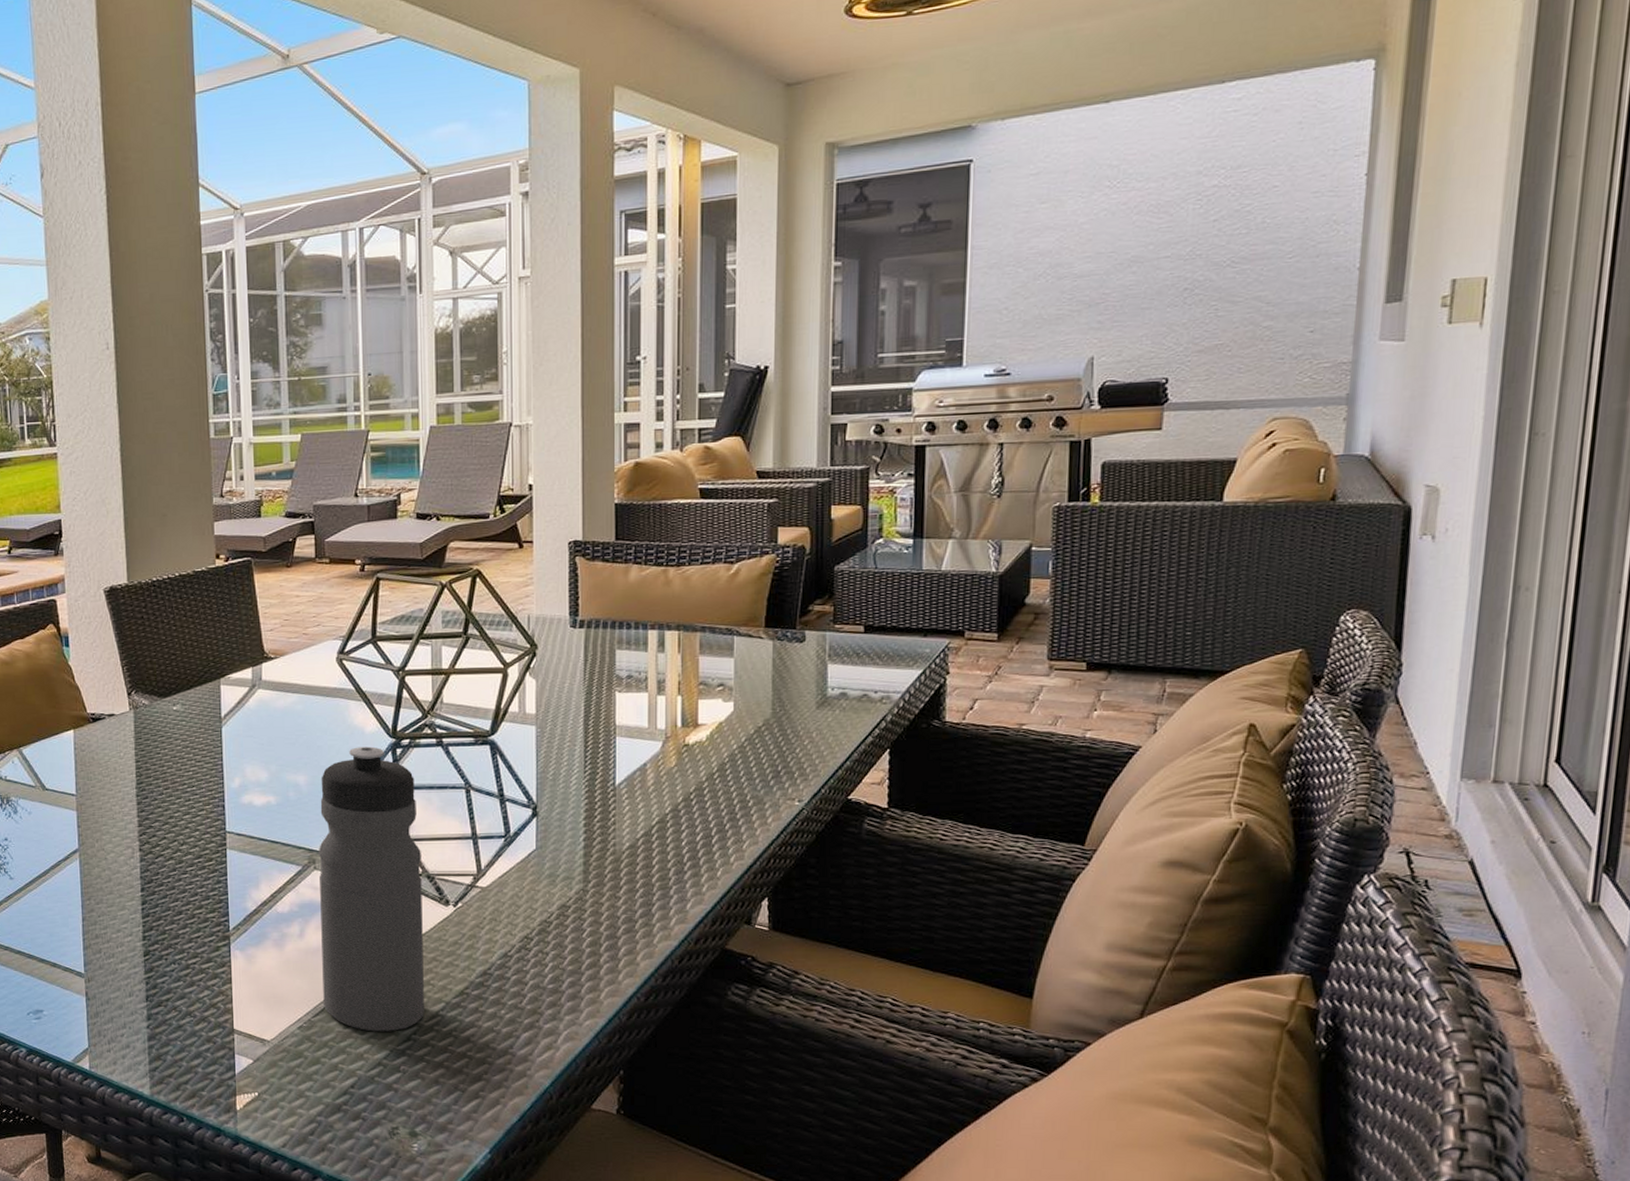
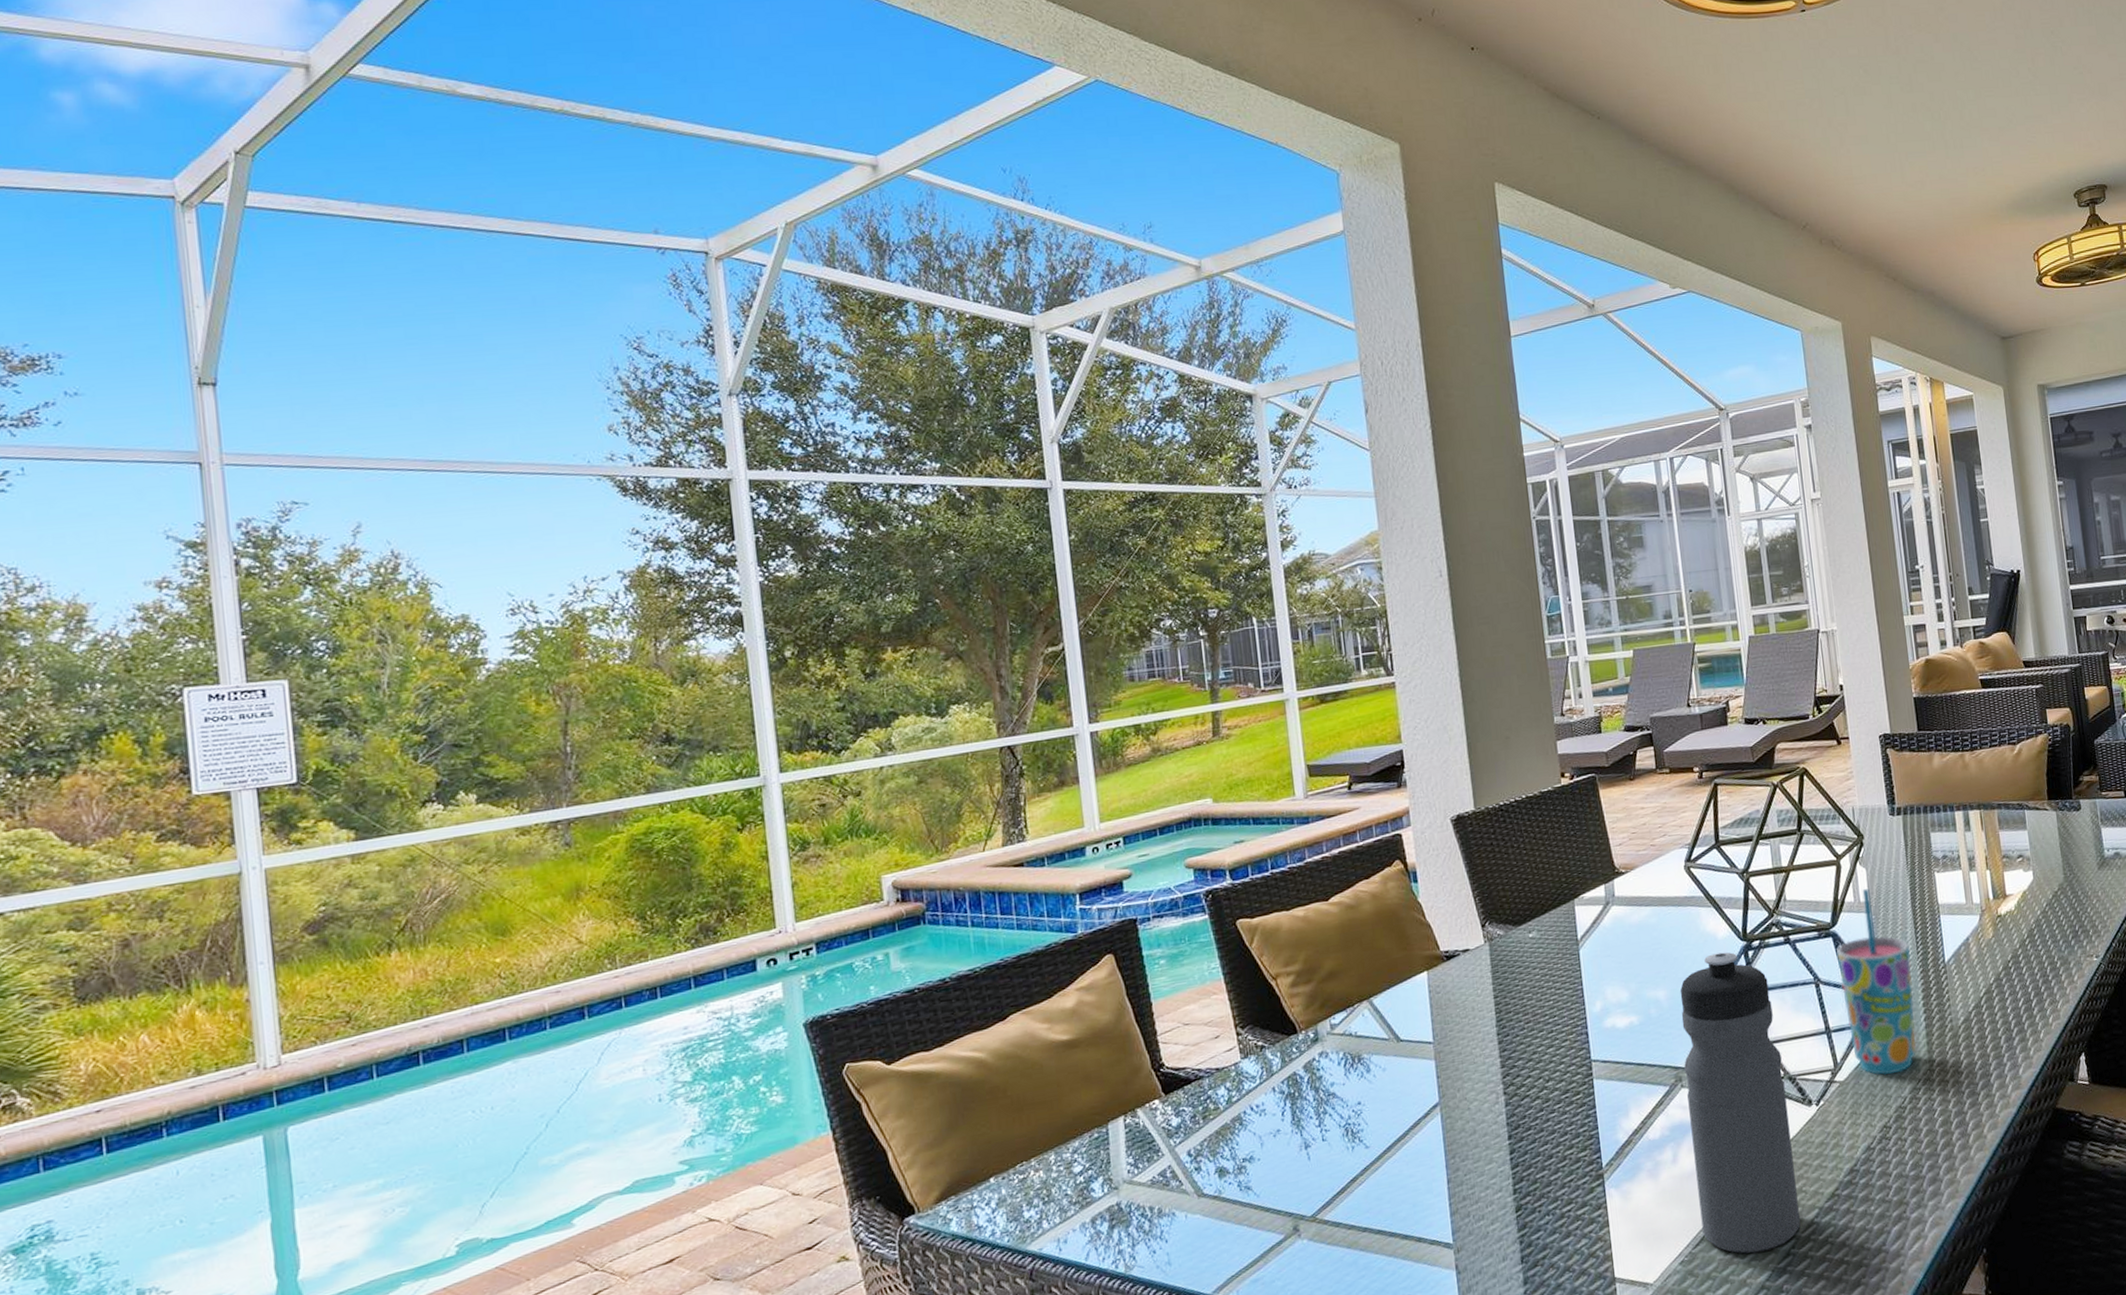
cup: none [492,701,576,888] -> present [1837,888,1916,1076]

